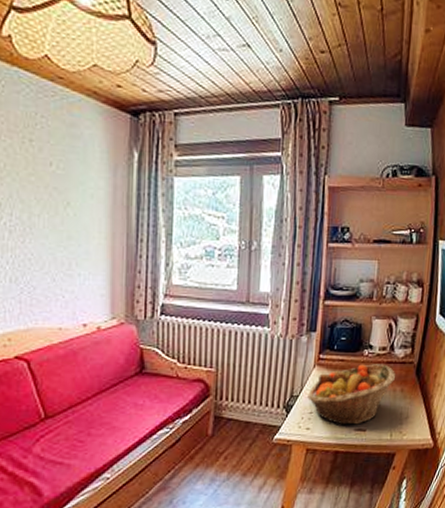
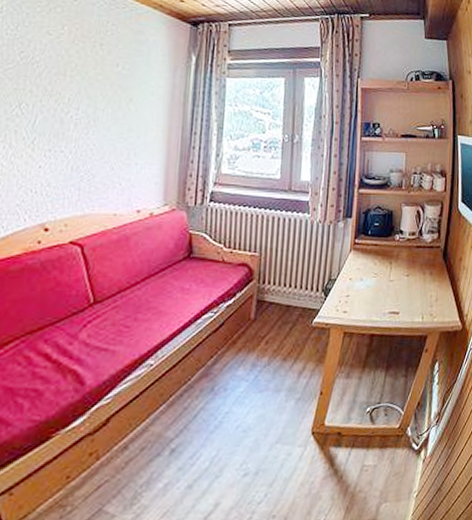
fruit basket: present [307,364,396,425] -> none [344,248,425,308]

